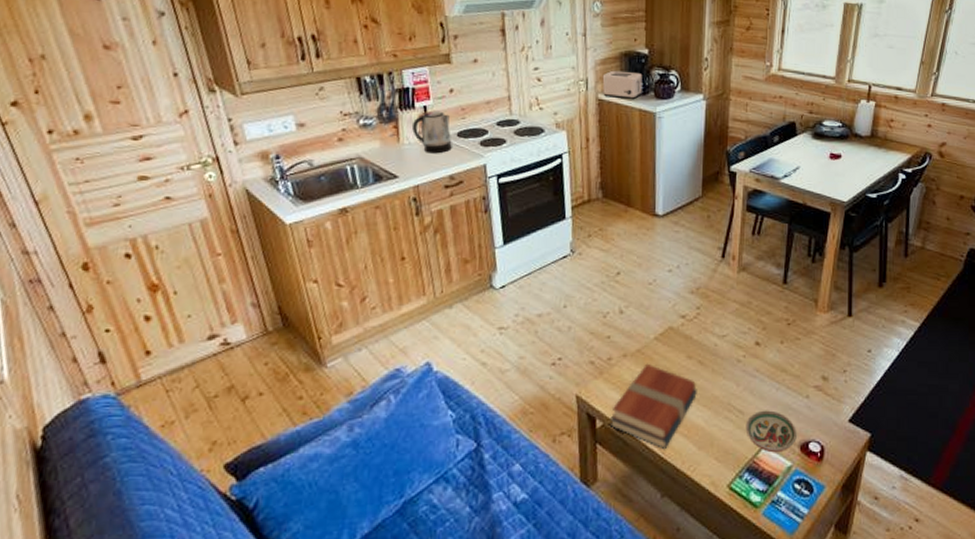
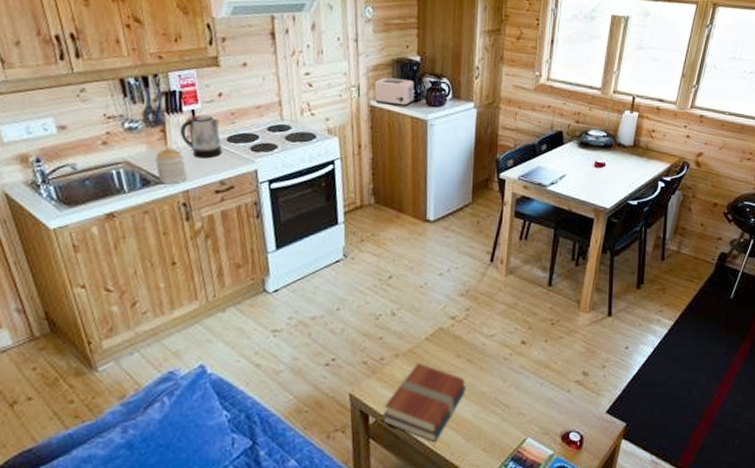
jar: none [388,143,418,180] -> present [155,147,188,185]
decorative bowl: present [745,410,797,453] -> none [511,404,558,443]

